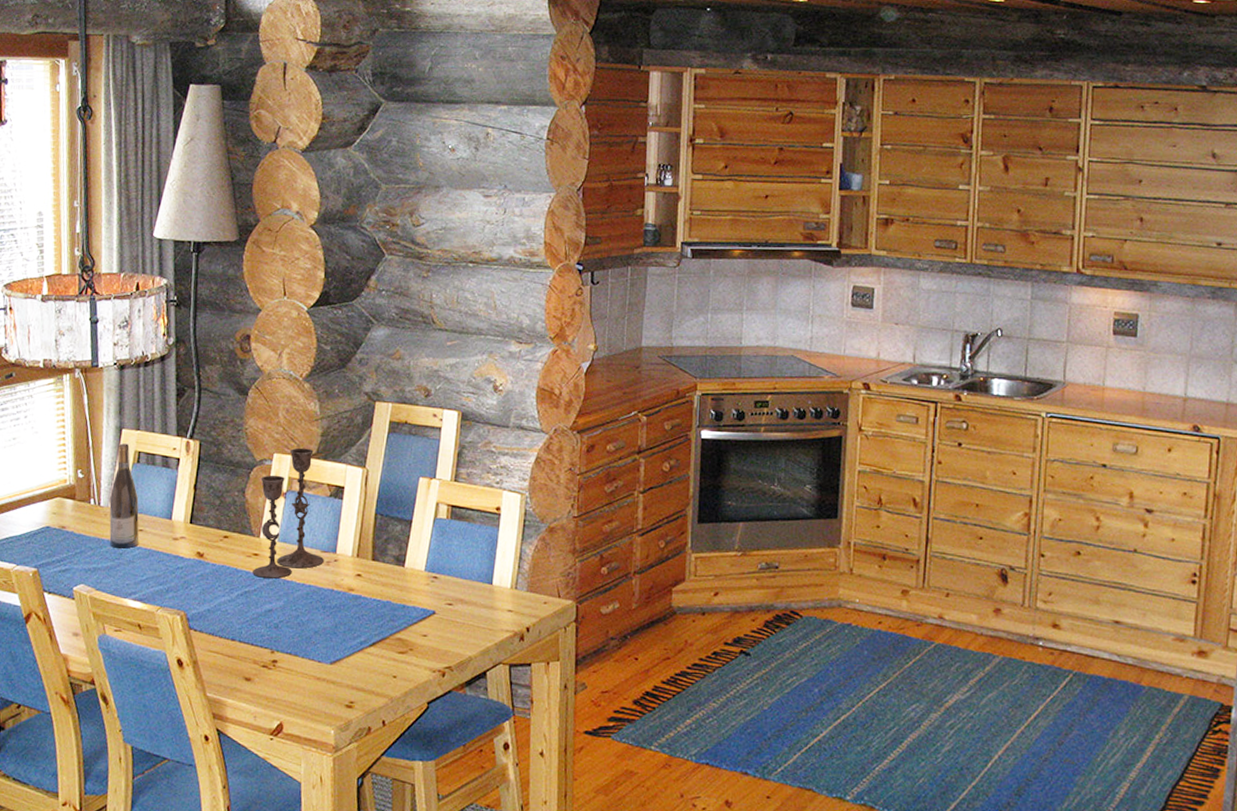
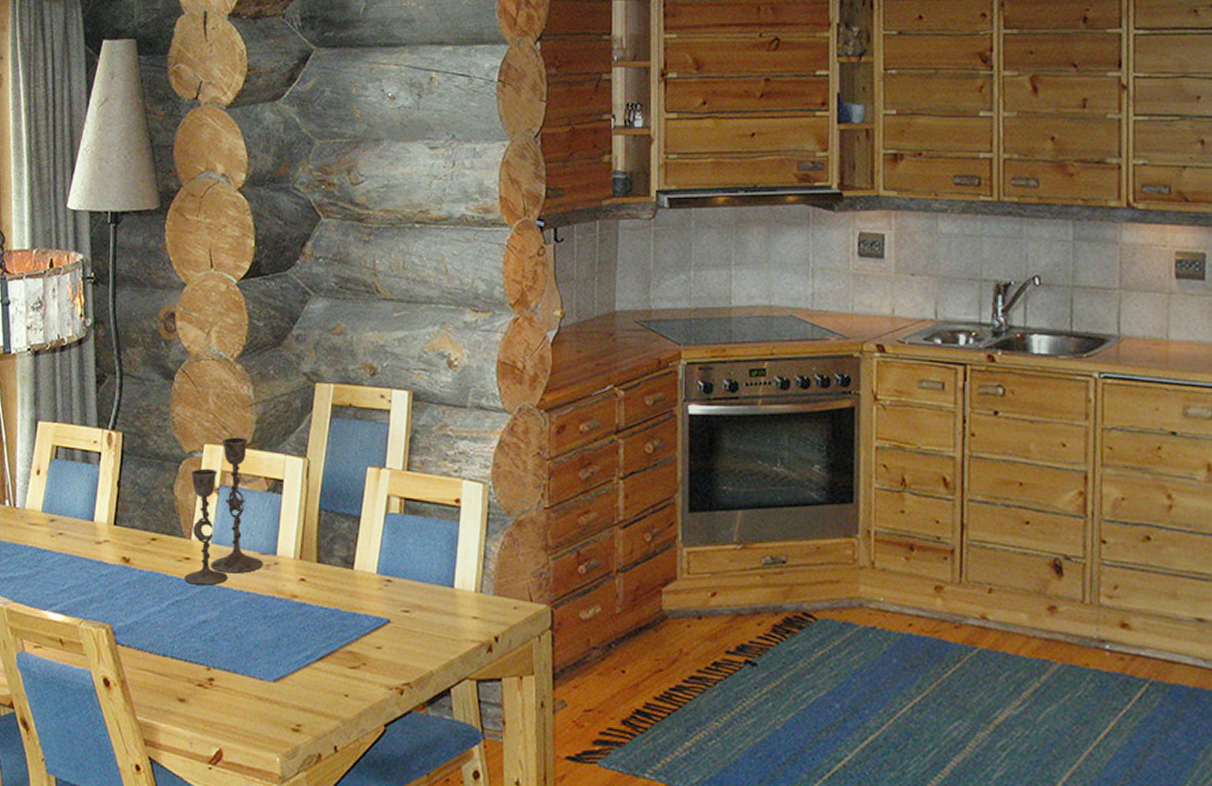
wine bottle: present [109,443,139,549] -> none [25,437,59,555]

